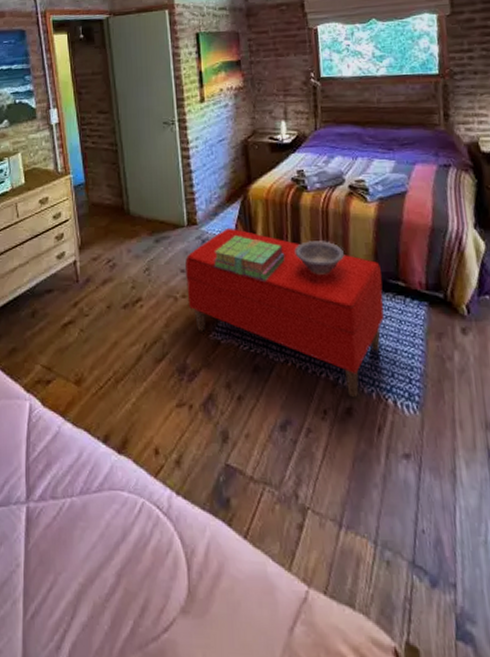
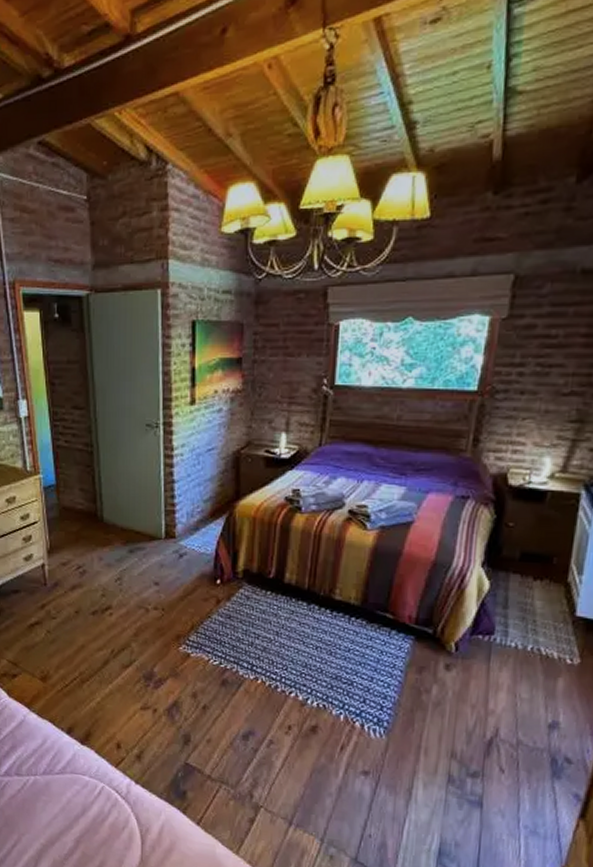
bench: present [185,227,384,398] -> none [159,544,370,718]
stack of books: present [213,236,285,281] -> none [189,553,268,601]
decorative bowl: present [294,241,344,275] -> none [278,565,332,600]

